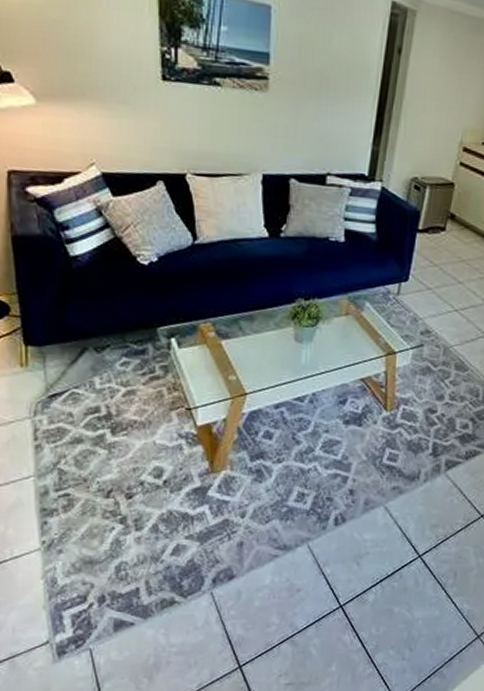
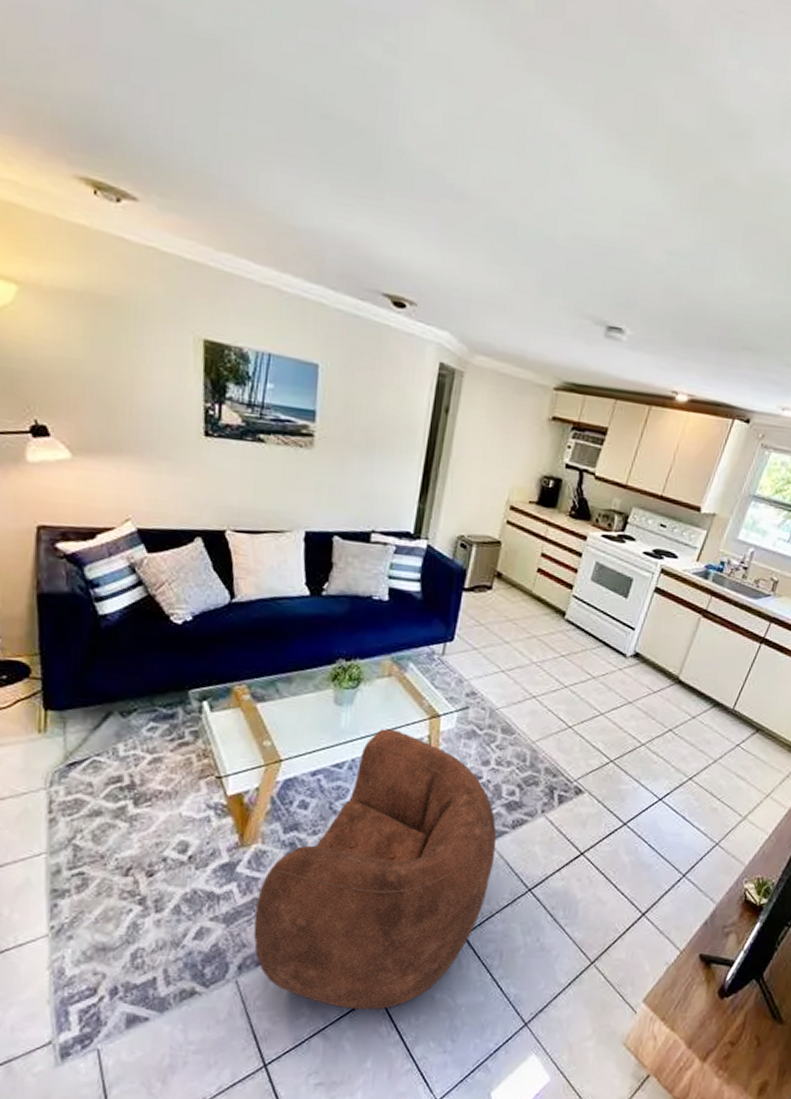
armchair: none [225,365,451,621] -> present [253,729,497,1010]

